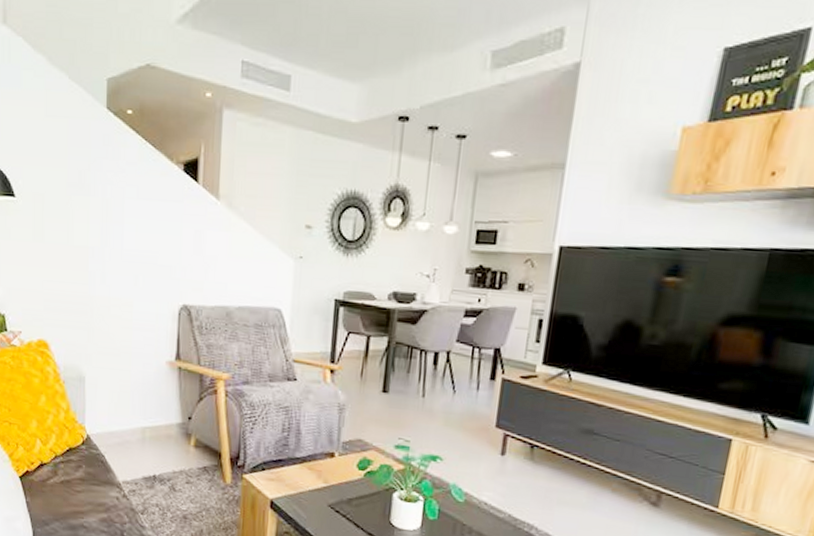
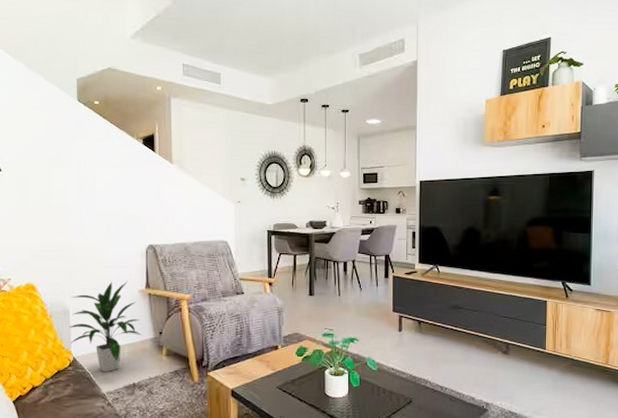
indoor plant: none [83,347,167,458] -> present [69,281,142,373]

